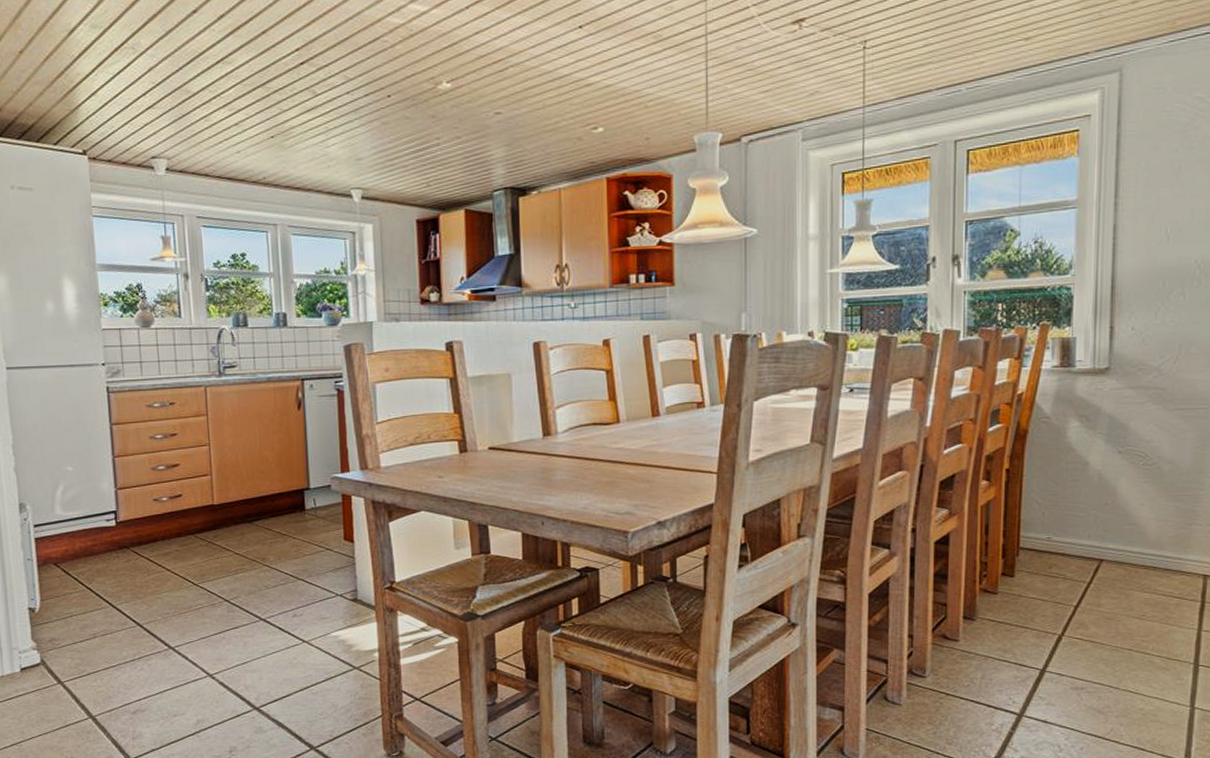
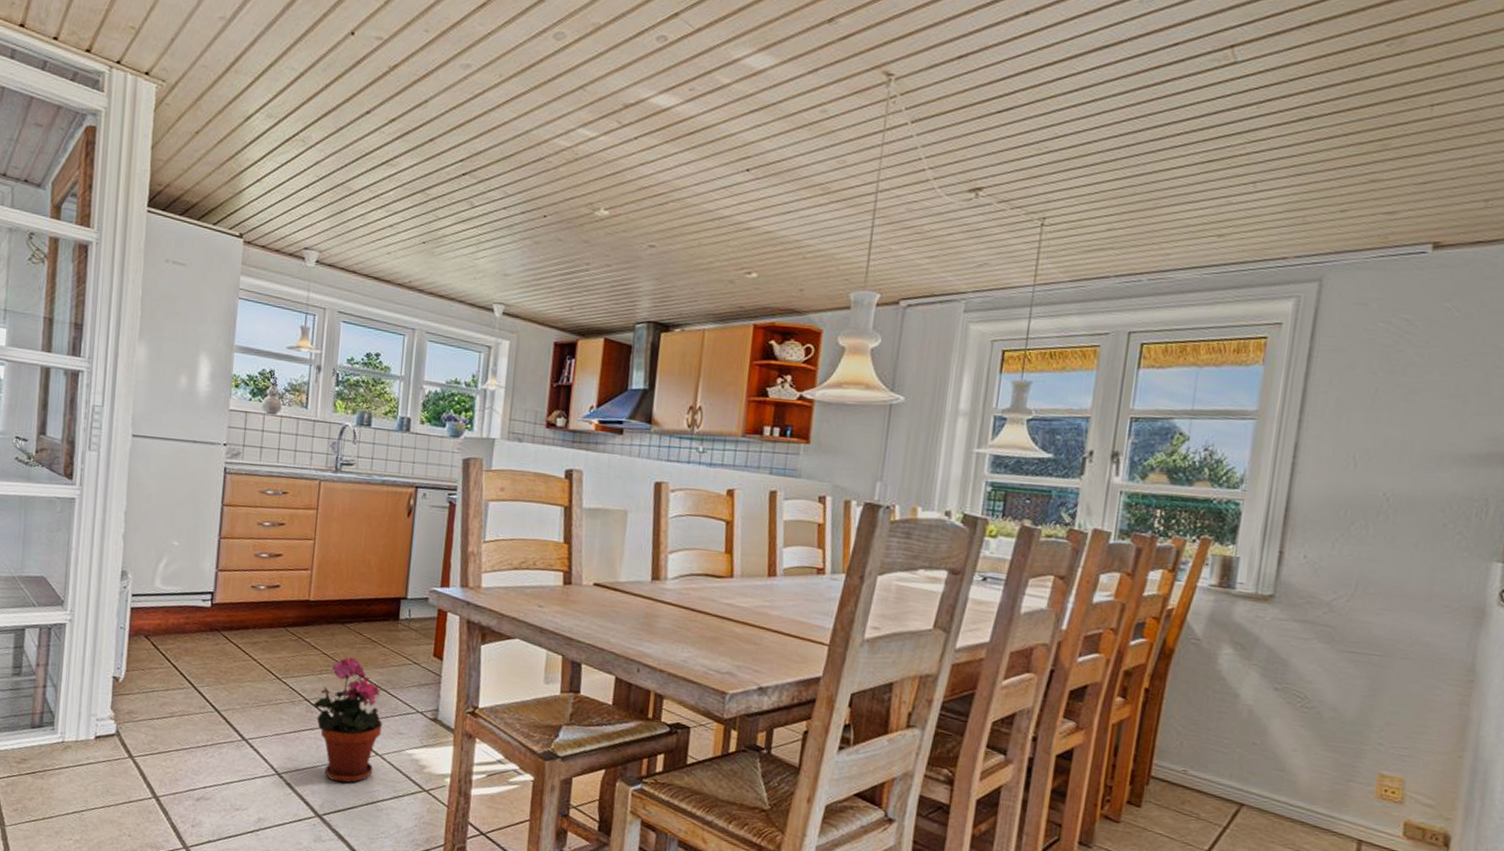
potted plant: none [233,553,305,674] -> present [313,657,382,783]

